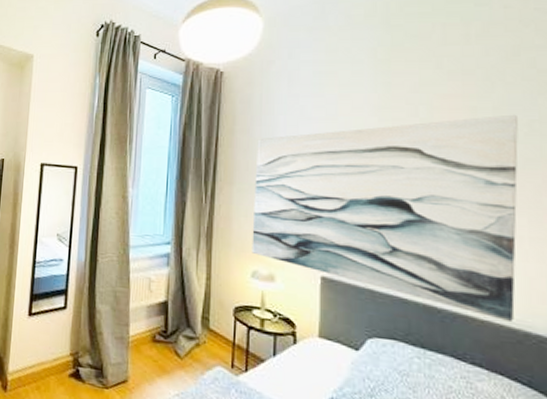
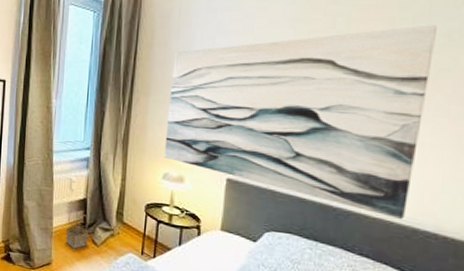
basket: none [144,311,171,363] -> present [65,207,89,249]

